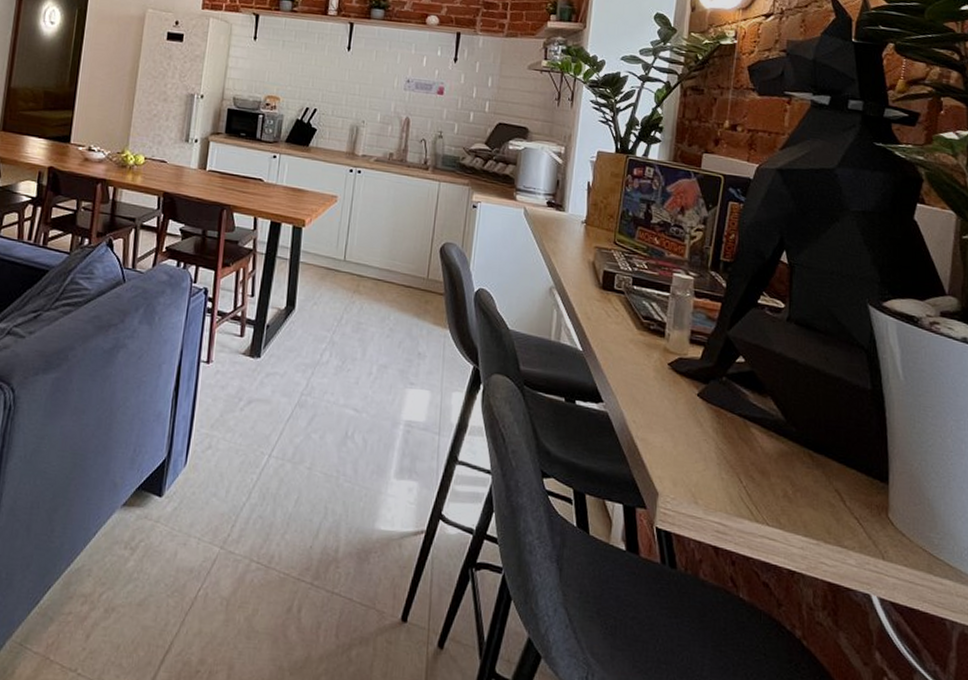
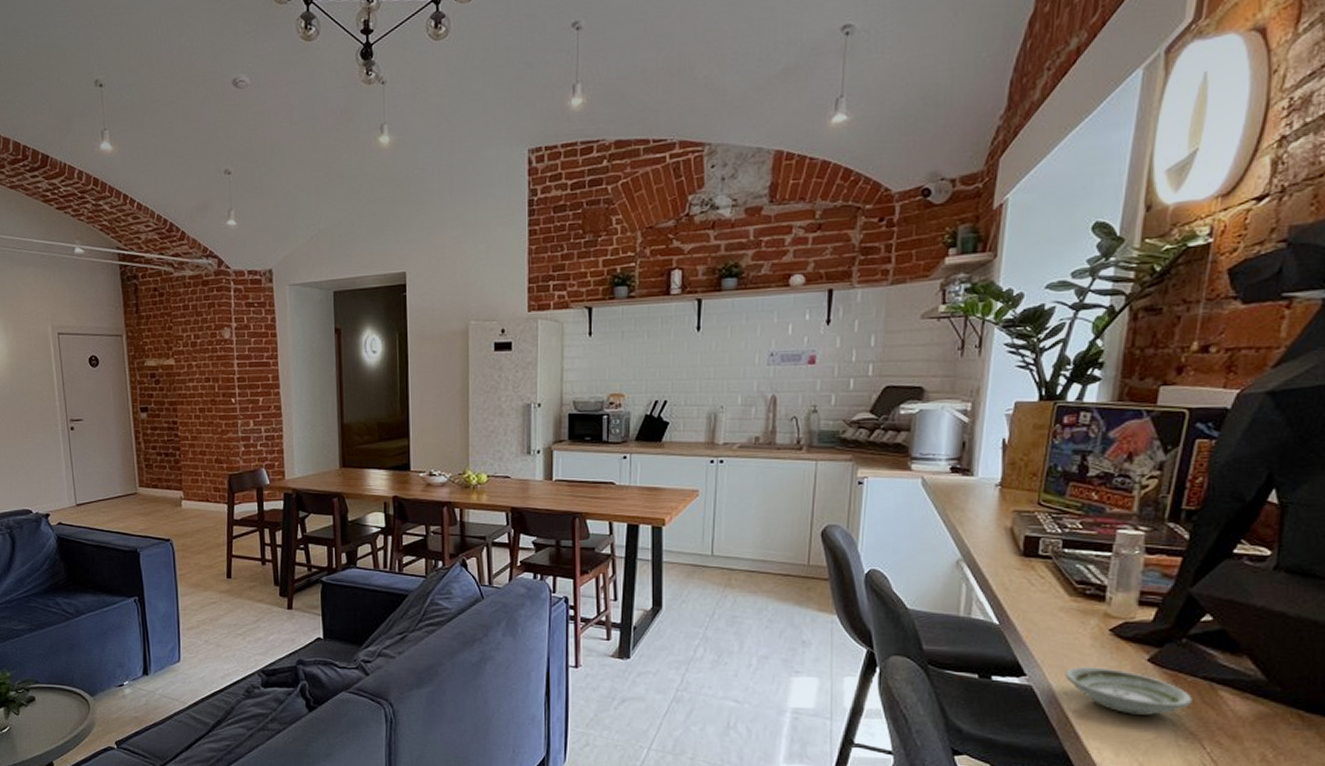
saucer: none [634,397,731,447] -> present [1064,667,1192,715]

